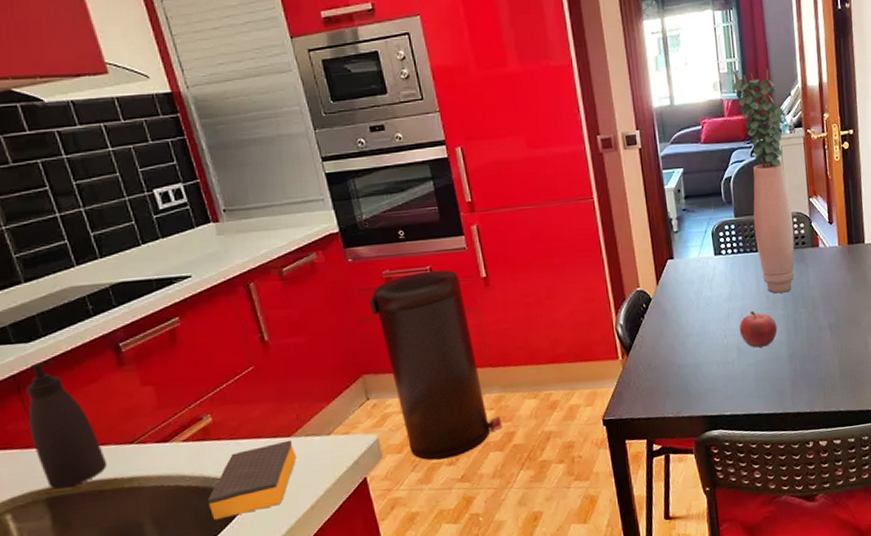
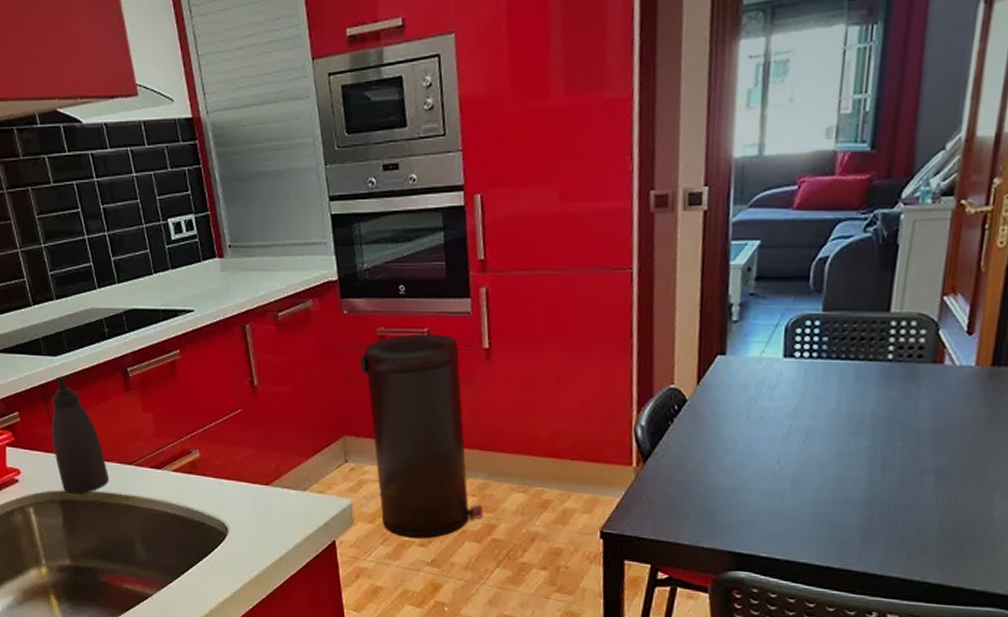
sponge: present [207,440,297,520] -> none [189,488,272,552]
vase: present [732,69,795,294] -> none [847,110,930,418]
fruit: present [739,310,778,348] -> none [799,434,857,483]

